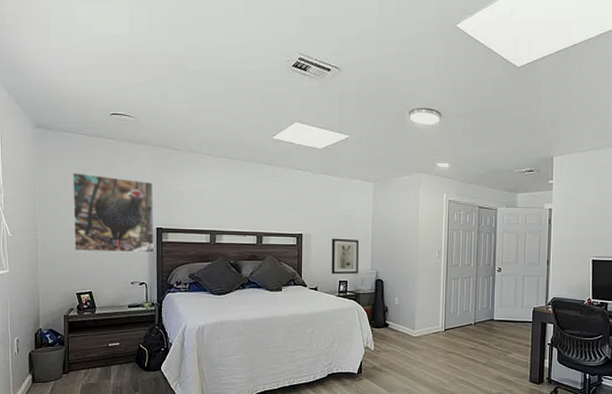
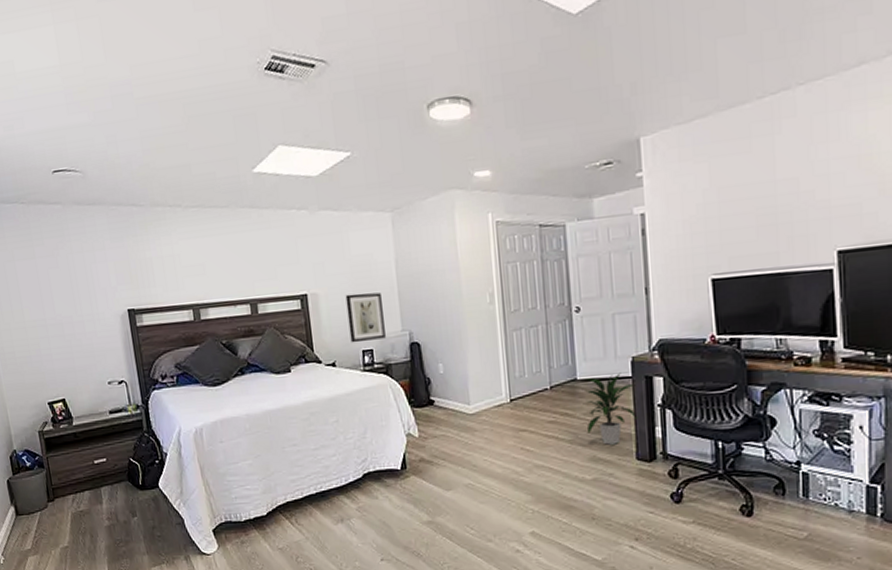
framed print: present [73,173,154,253] -> none [20,251,130,350]
indoor plant: none [498,318,533,369] -> present [584,372,638,445]

